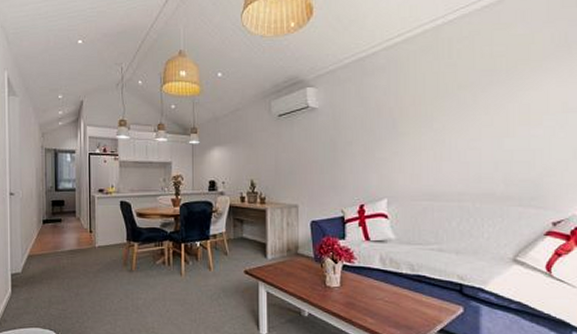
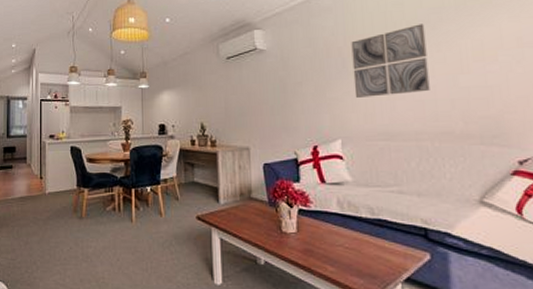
wall art: none [402,86,475,158] -> present [351,24,430,98]

